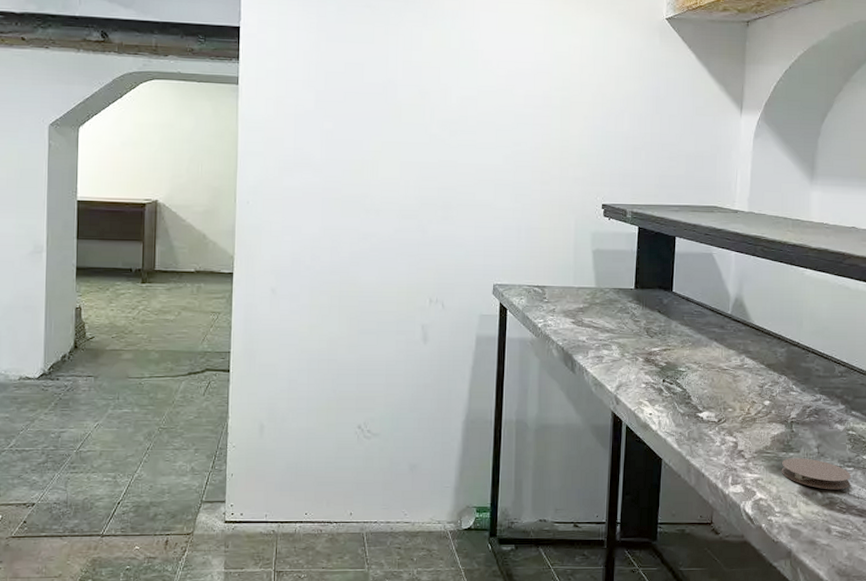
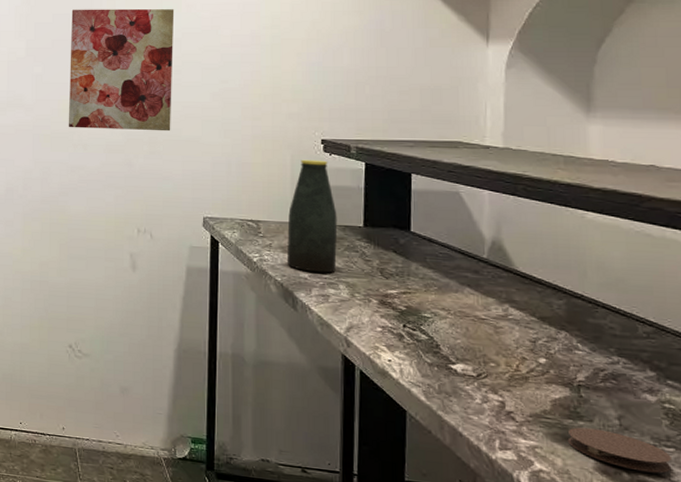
wall art: none [360,58,471,196] -> present [68,8,175,131]
bottle: none [568,224,613,335] -> present [286,159,338,273]

